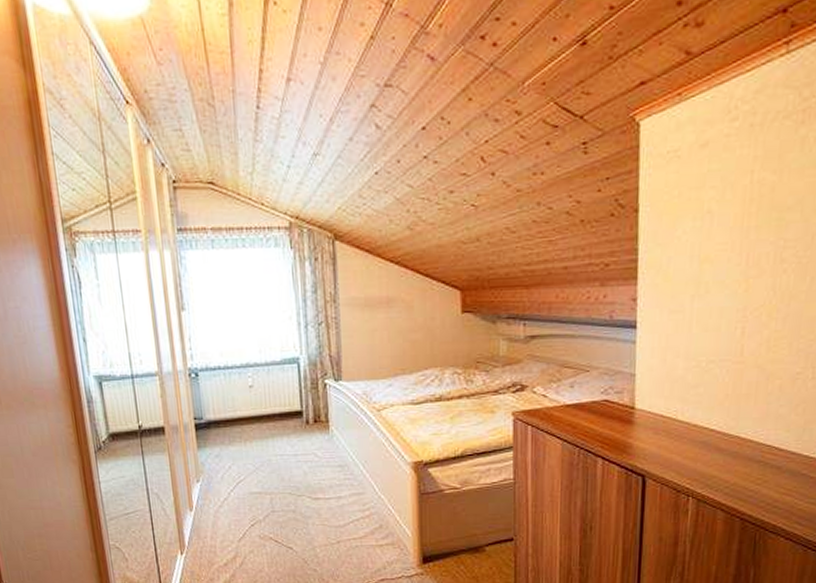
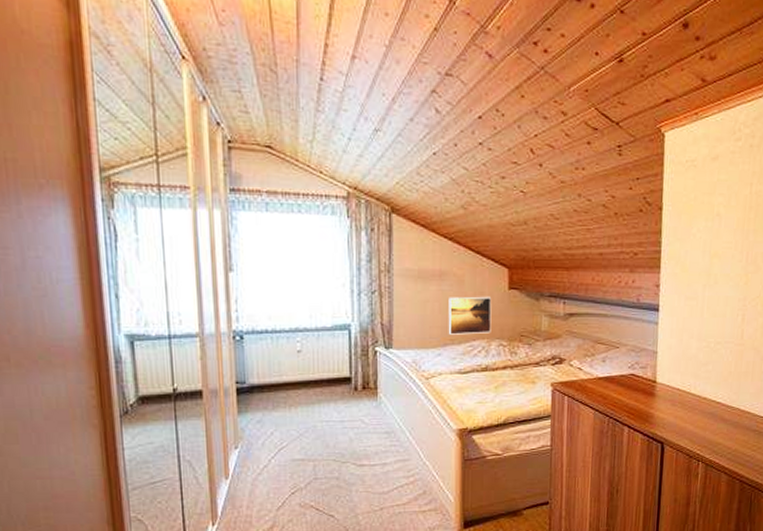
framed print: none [397,321,444,364] -> present [448,296,492,335]

